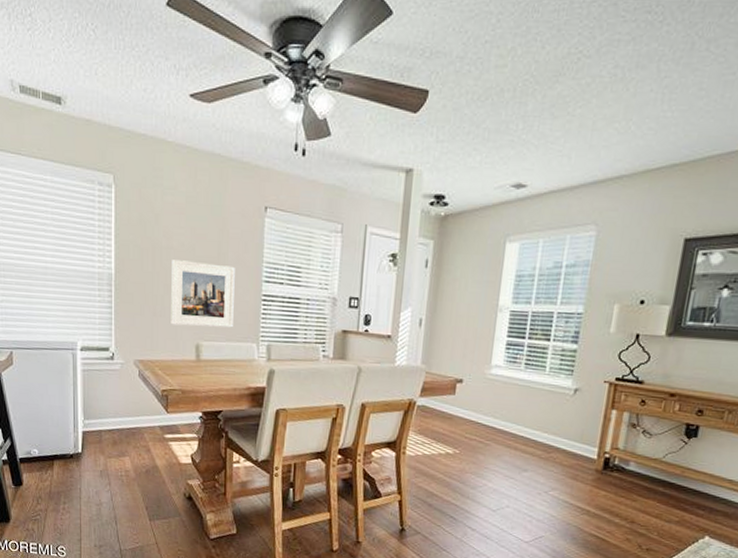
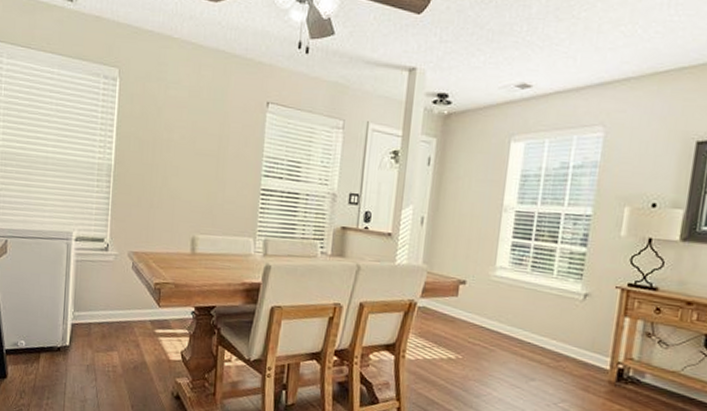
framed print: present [171,260,235,328] -> none [167,152,235,222]

